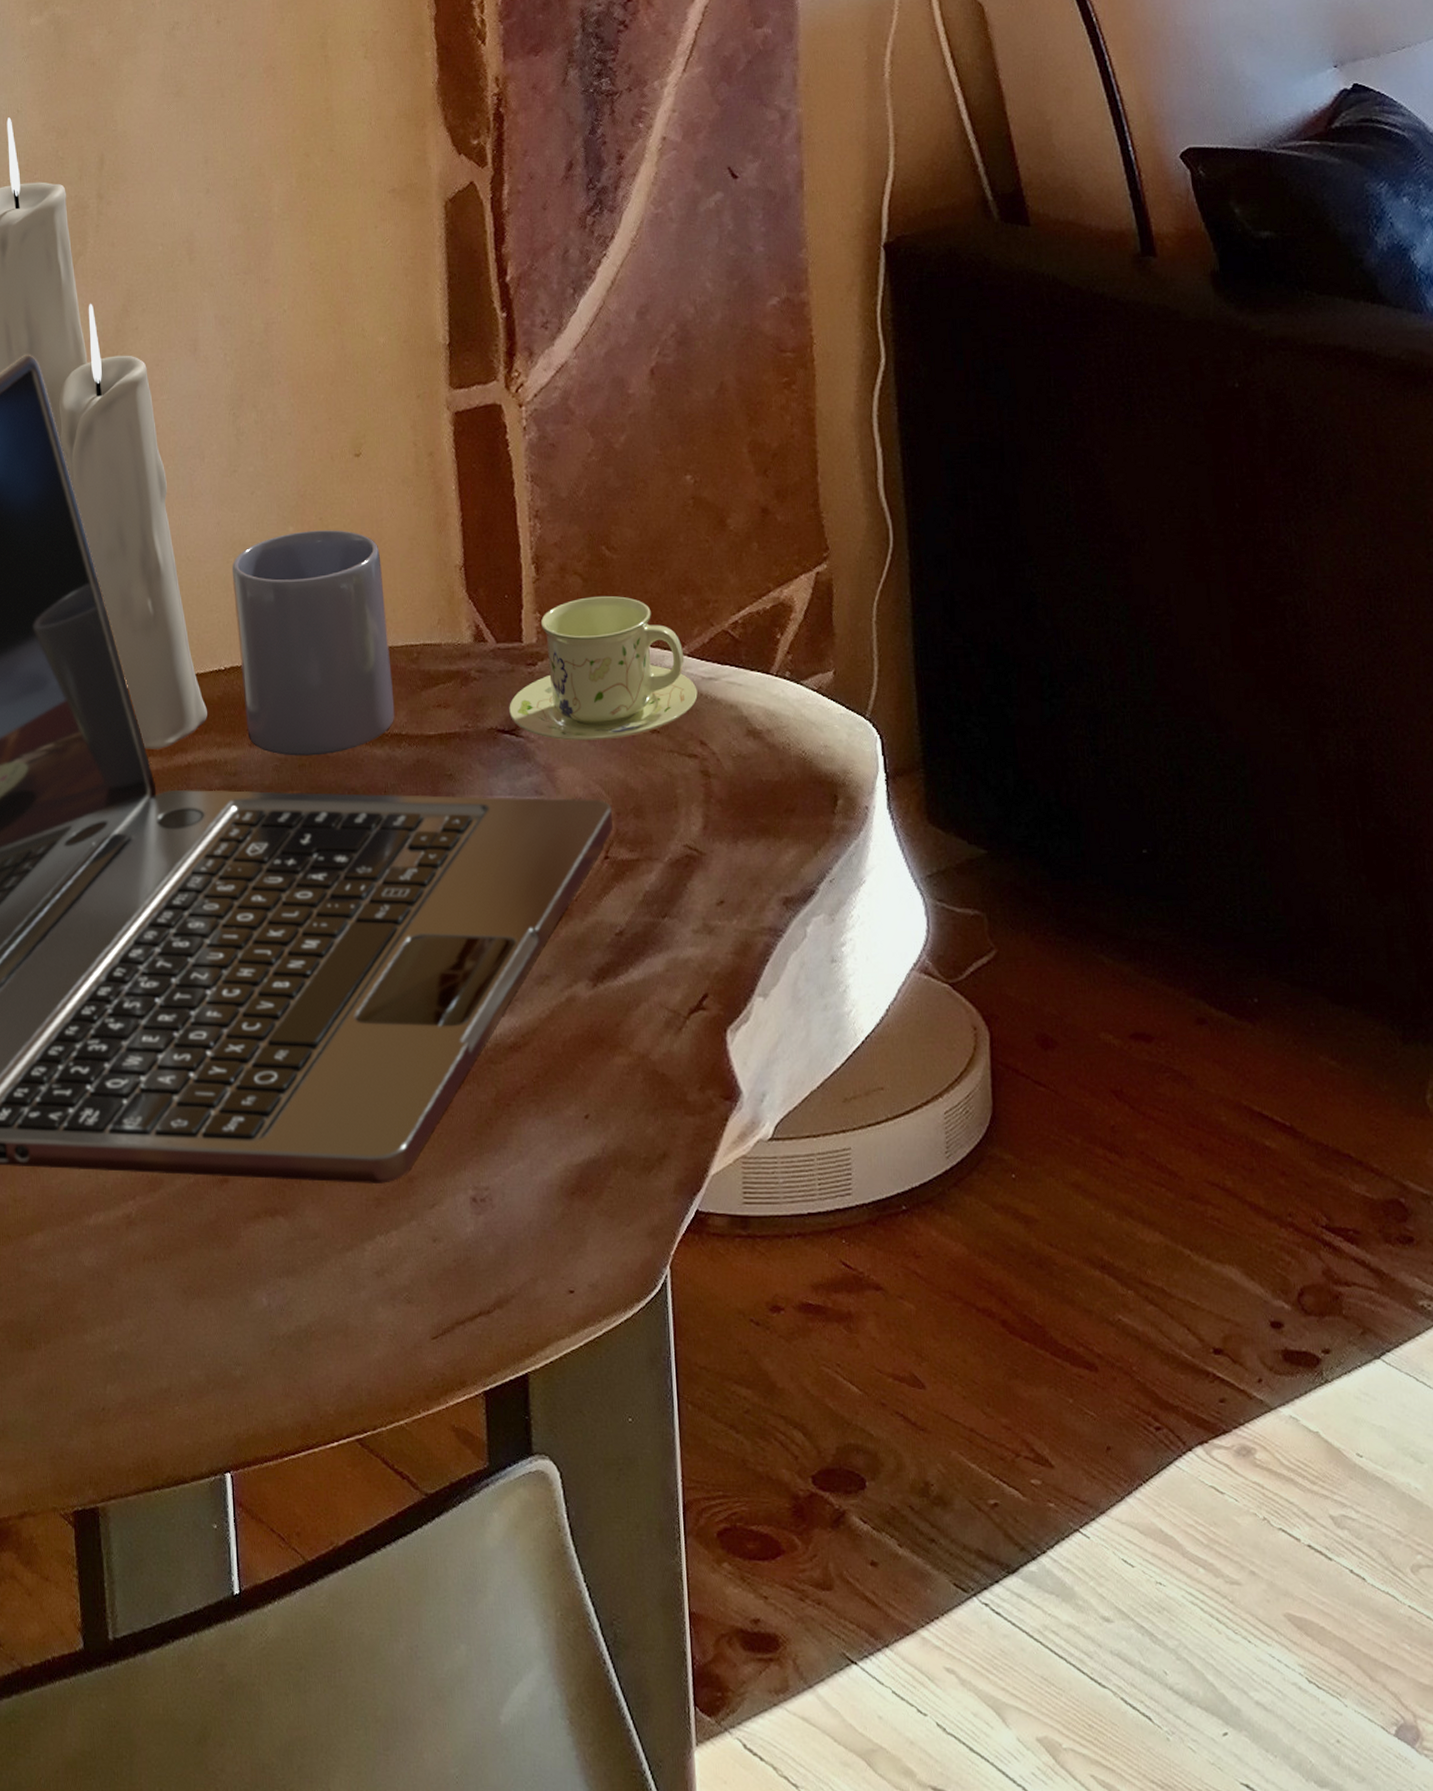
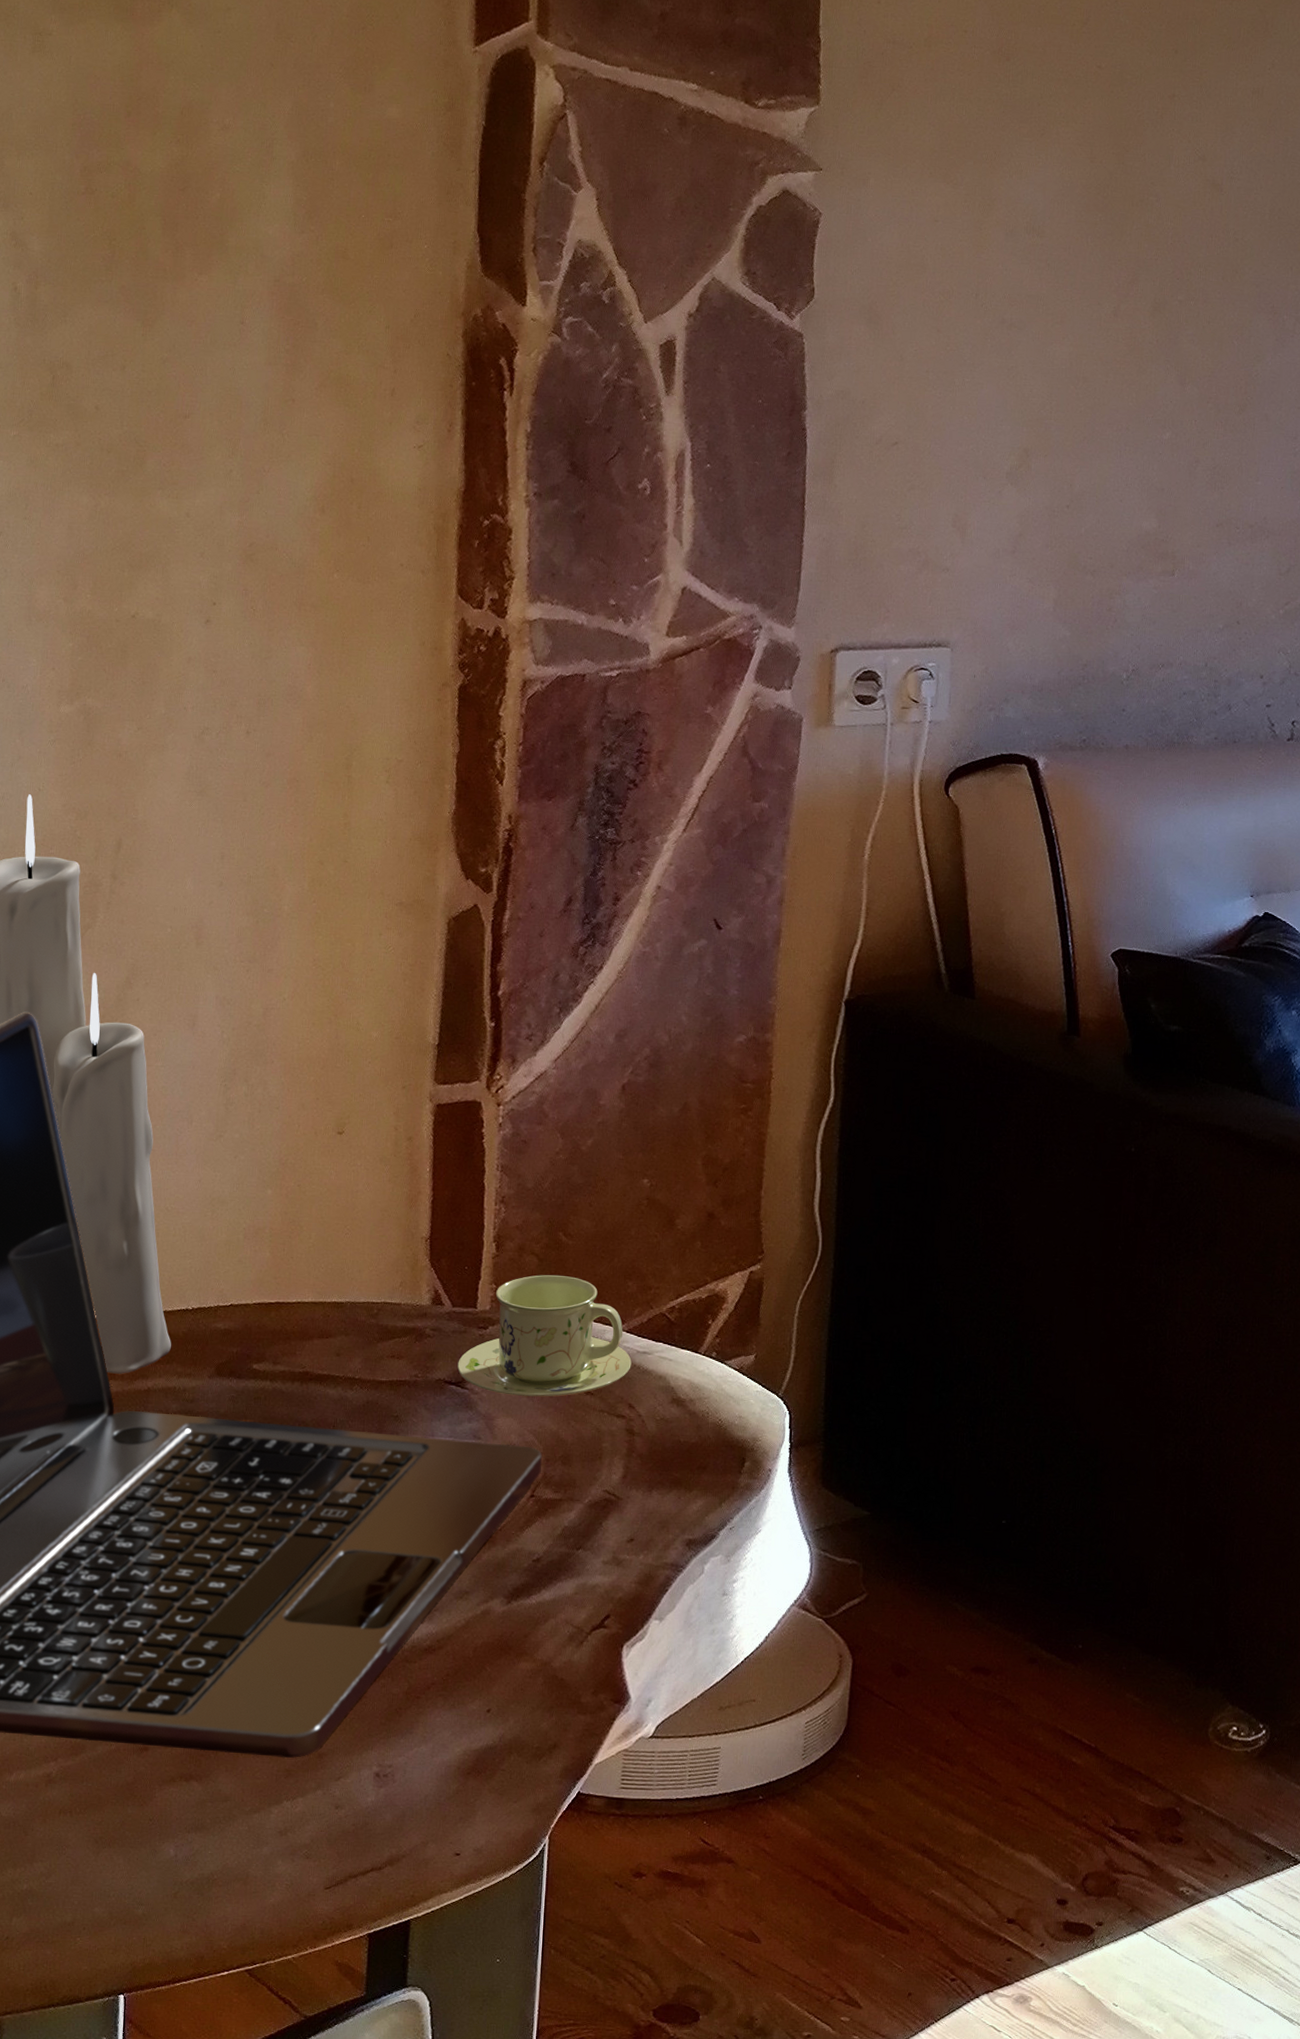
mug: present [231,530,395,756] -> none [207,1195,353,1391]

